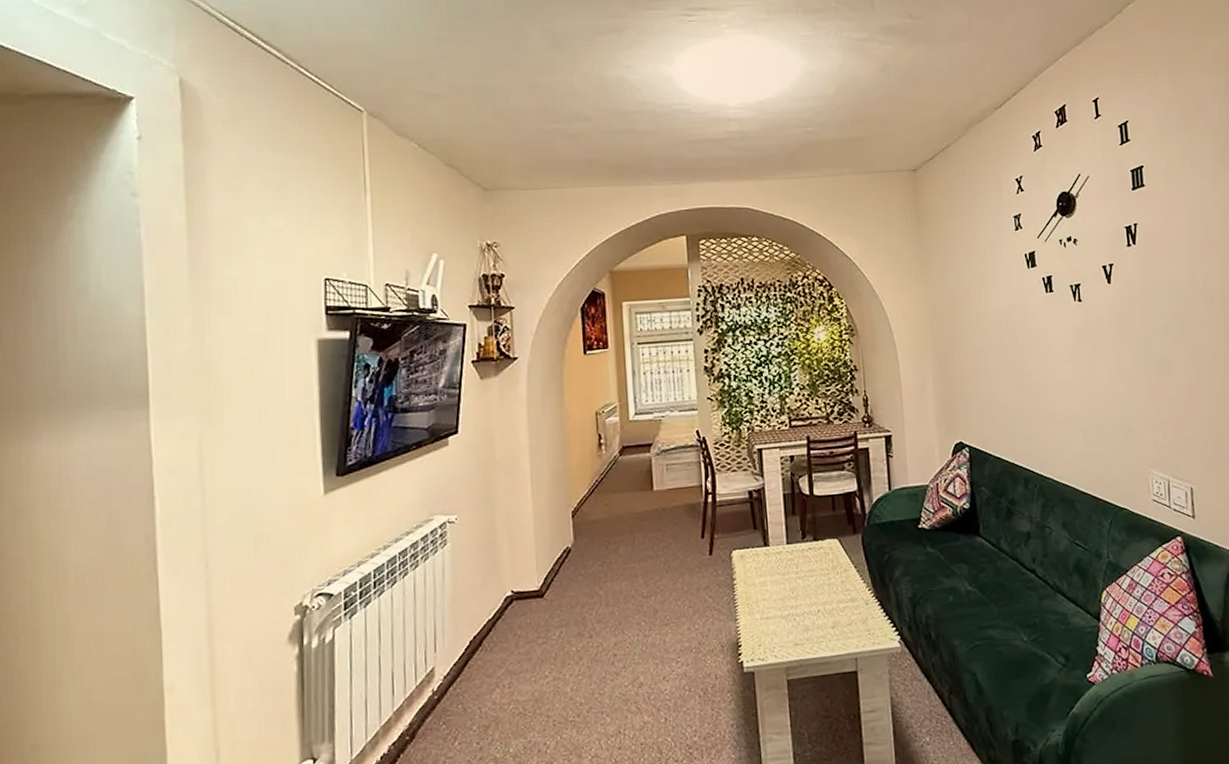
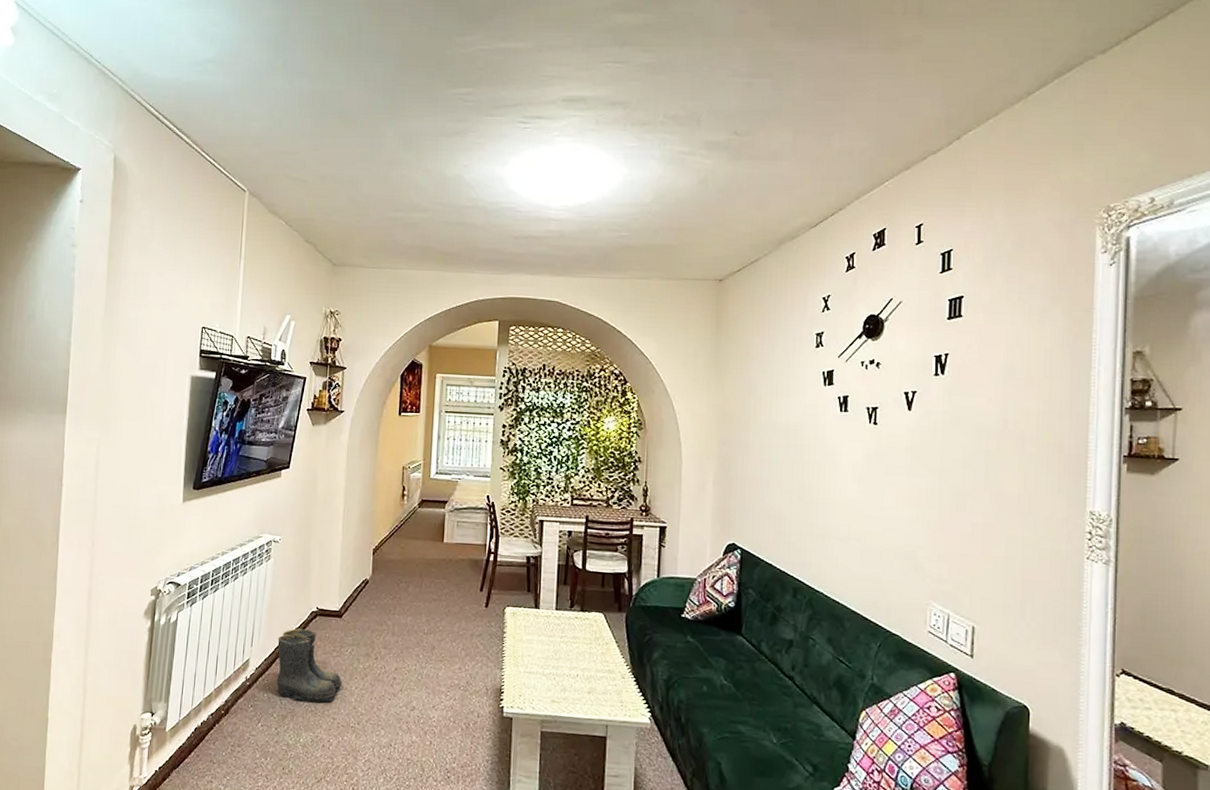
boots: none [467,618,553,705] -> present [276,628,342,703]

